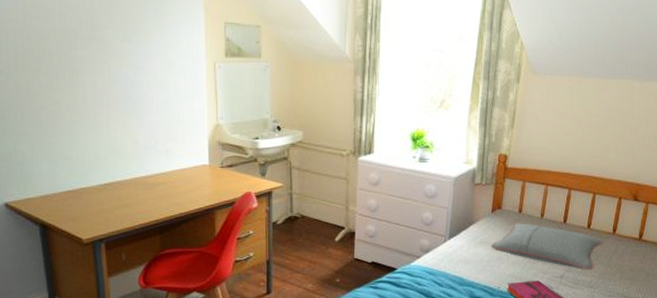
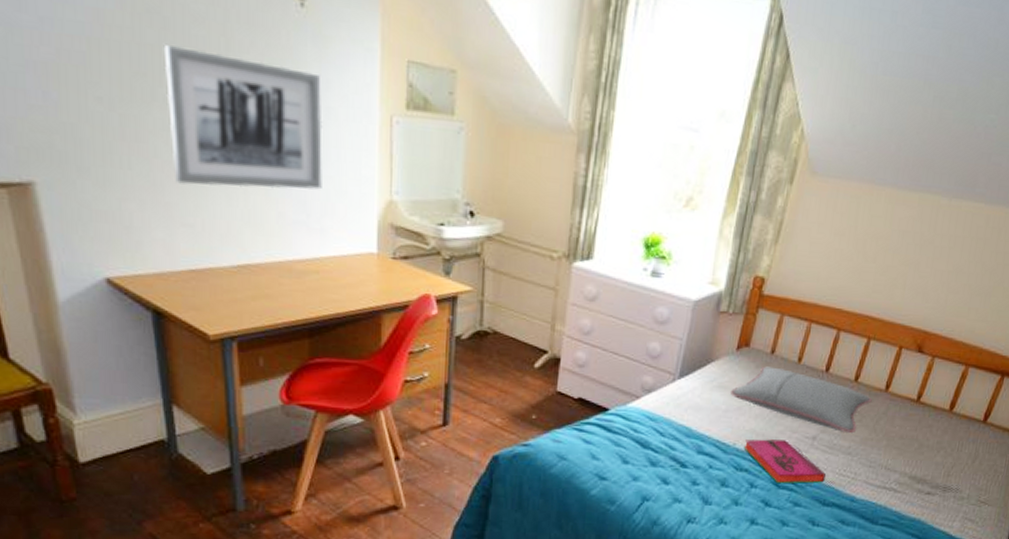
wall art: none [46,29,165,127] -> present [163,45,323,190]

